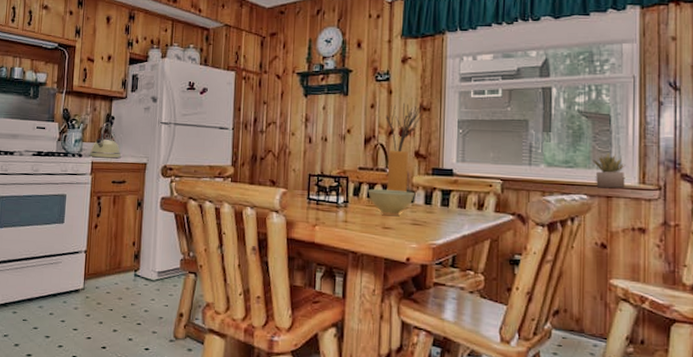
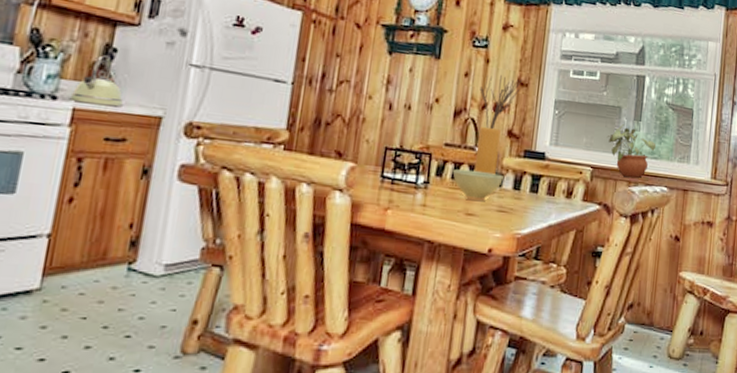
potted plant: none [514,136,571,188] -> present [606,124,657,178]
succulent plant: present [592,152,626,189] -> none [674,146,702,182]

